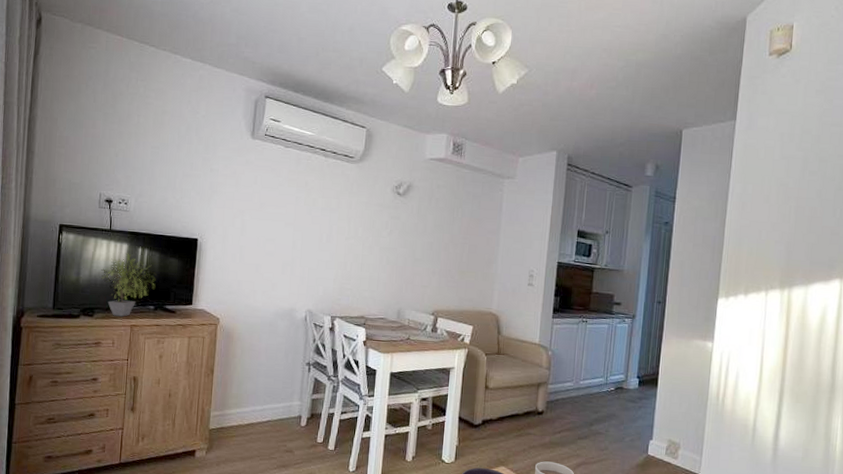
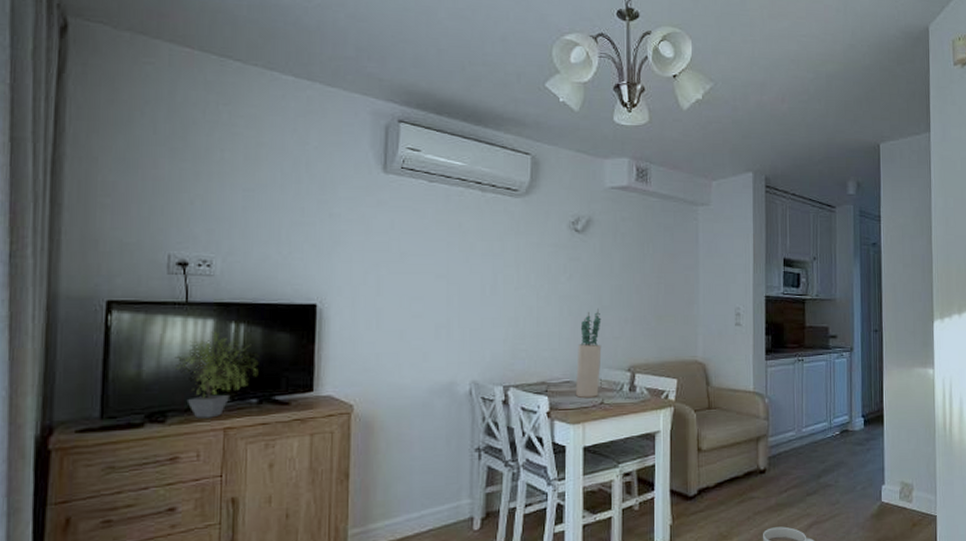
vase: none [387,260,413,334] -> present [575,308,602,399]

